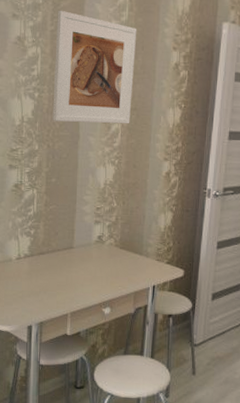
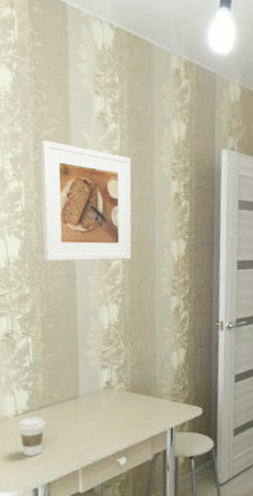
coffee cup: none [19,261,43,296] -> present [17,416,46,456]

